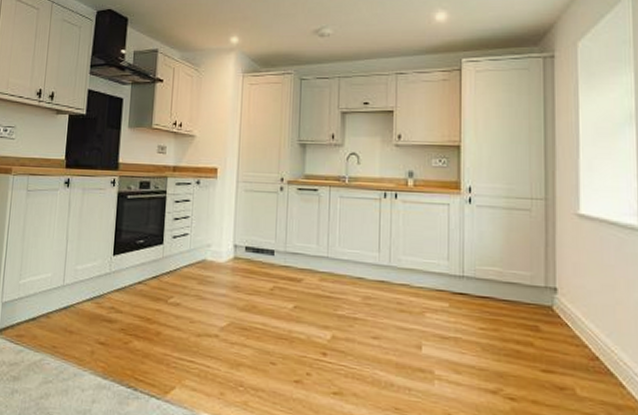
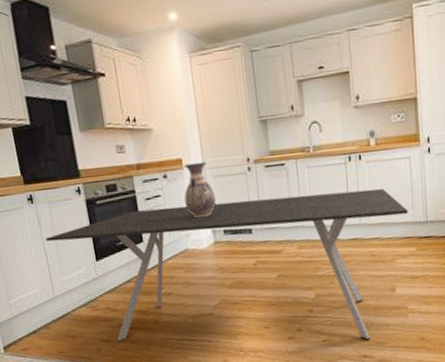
dining table: none [71,211,443,404] -> present [45,188,408,342]
vase: none [211,174,244,229] -> present [183,162,217,217]

